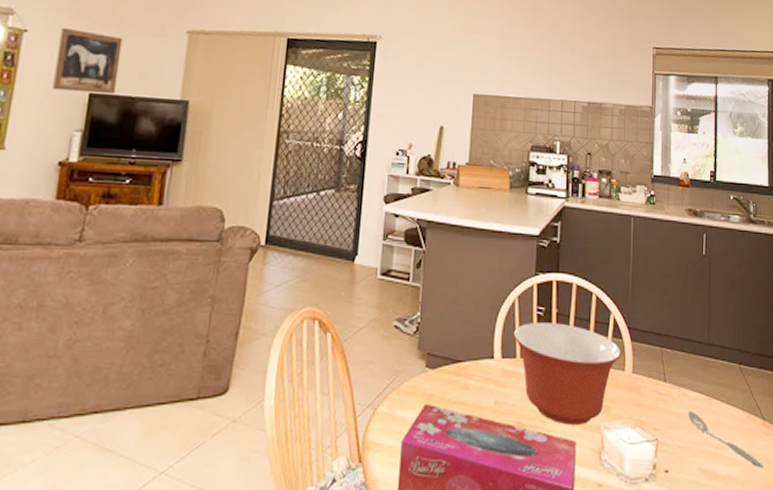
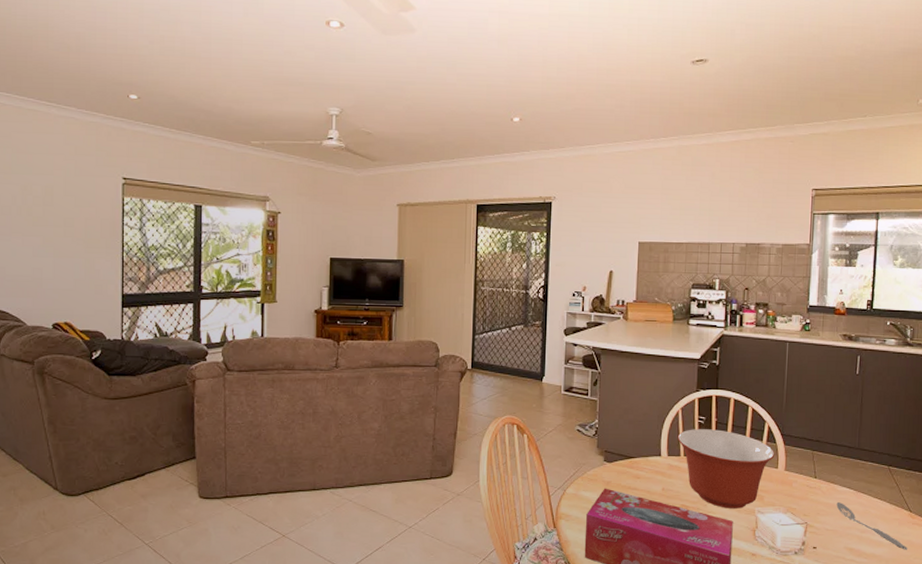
wall art: present [52,27,123,95] -> none [303,208,350,258]

